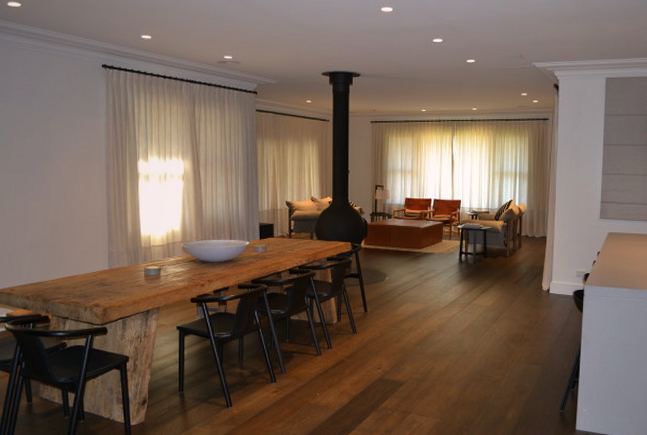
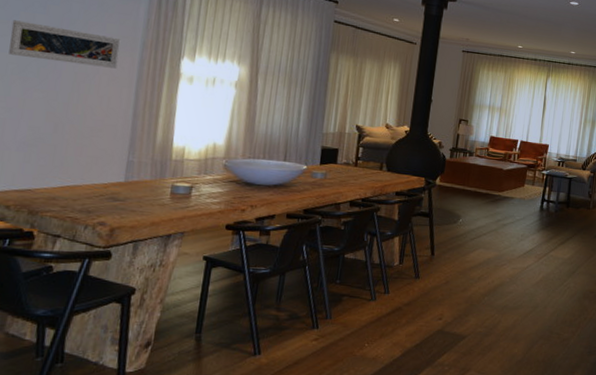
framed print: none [9,145,90,176] -> present [9,20,121,69]

